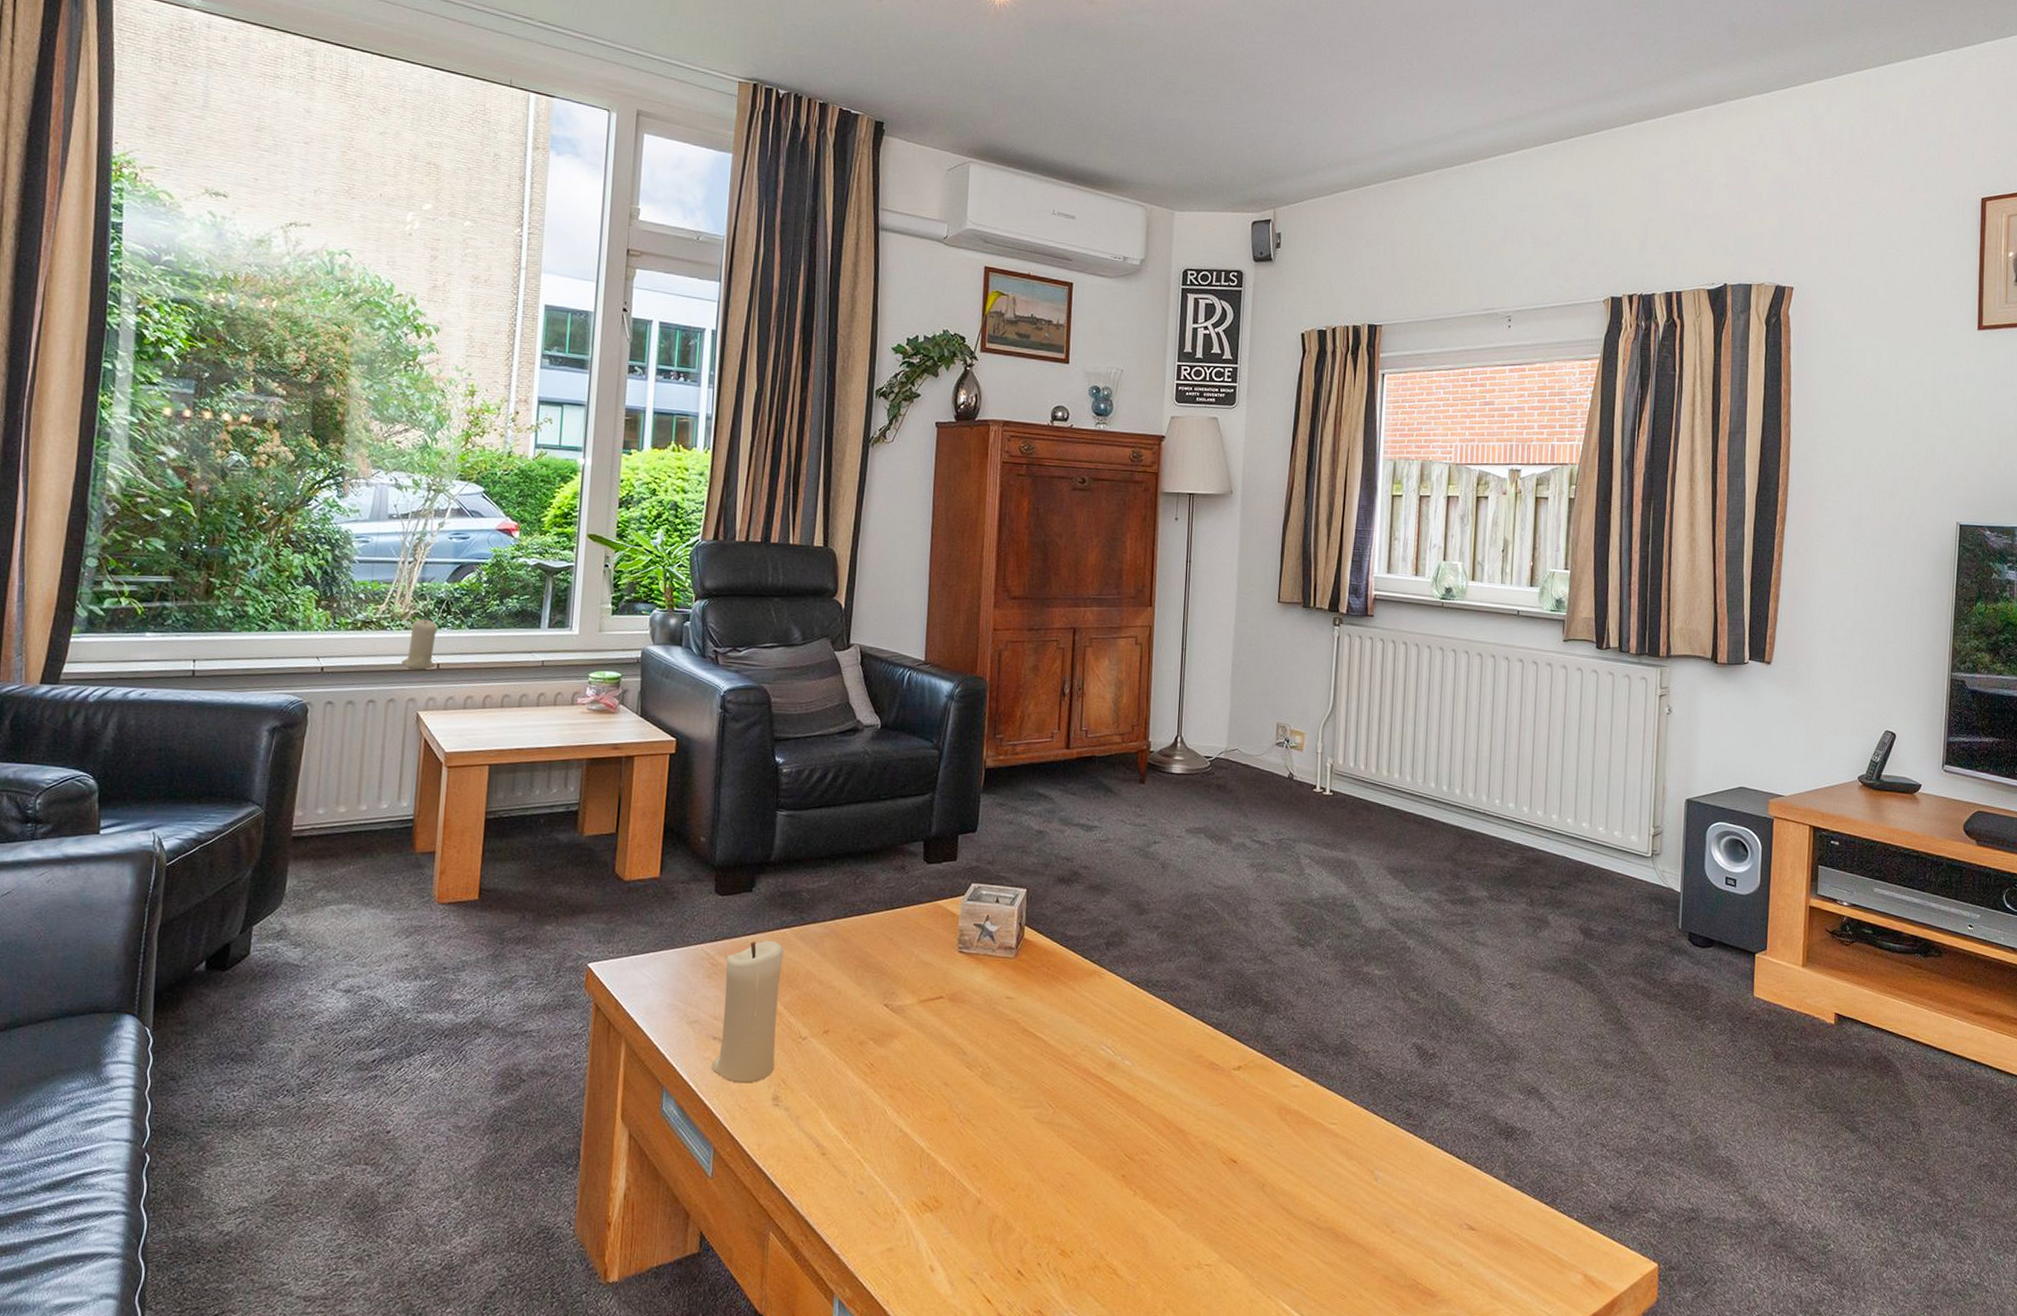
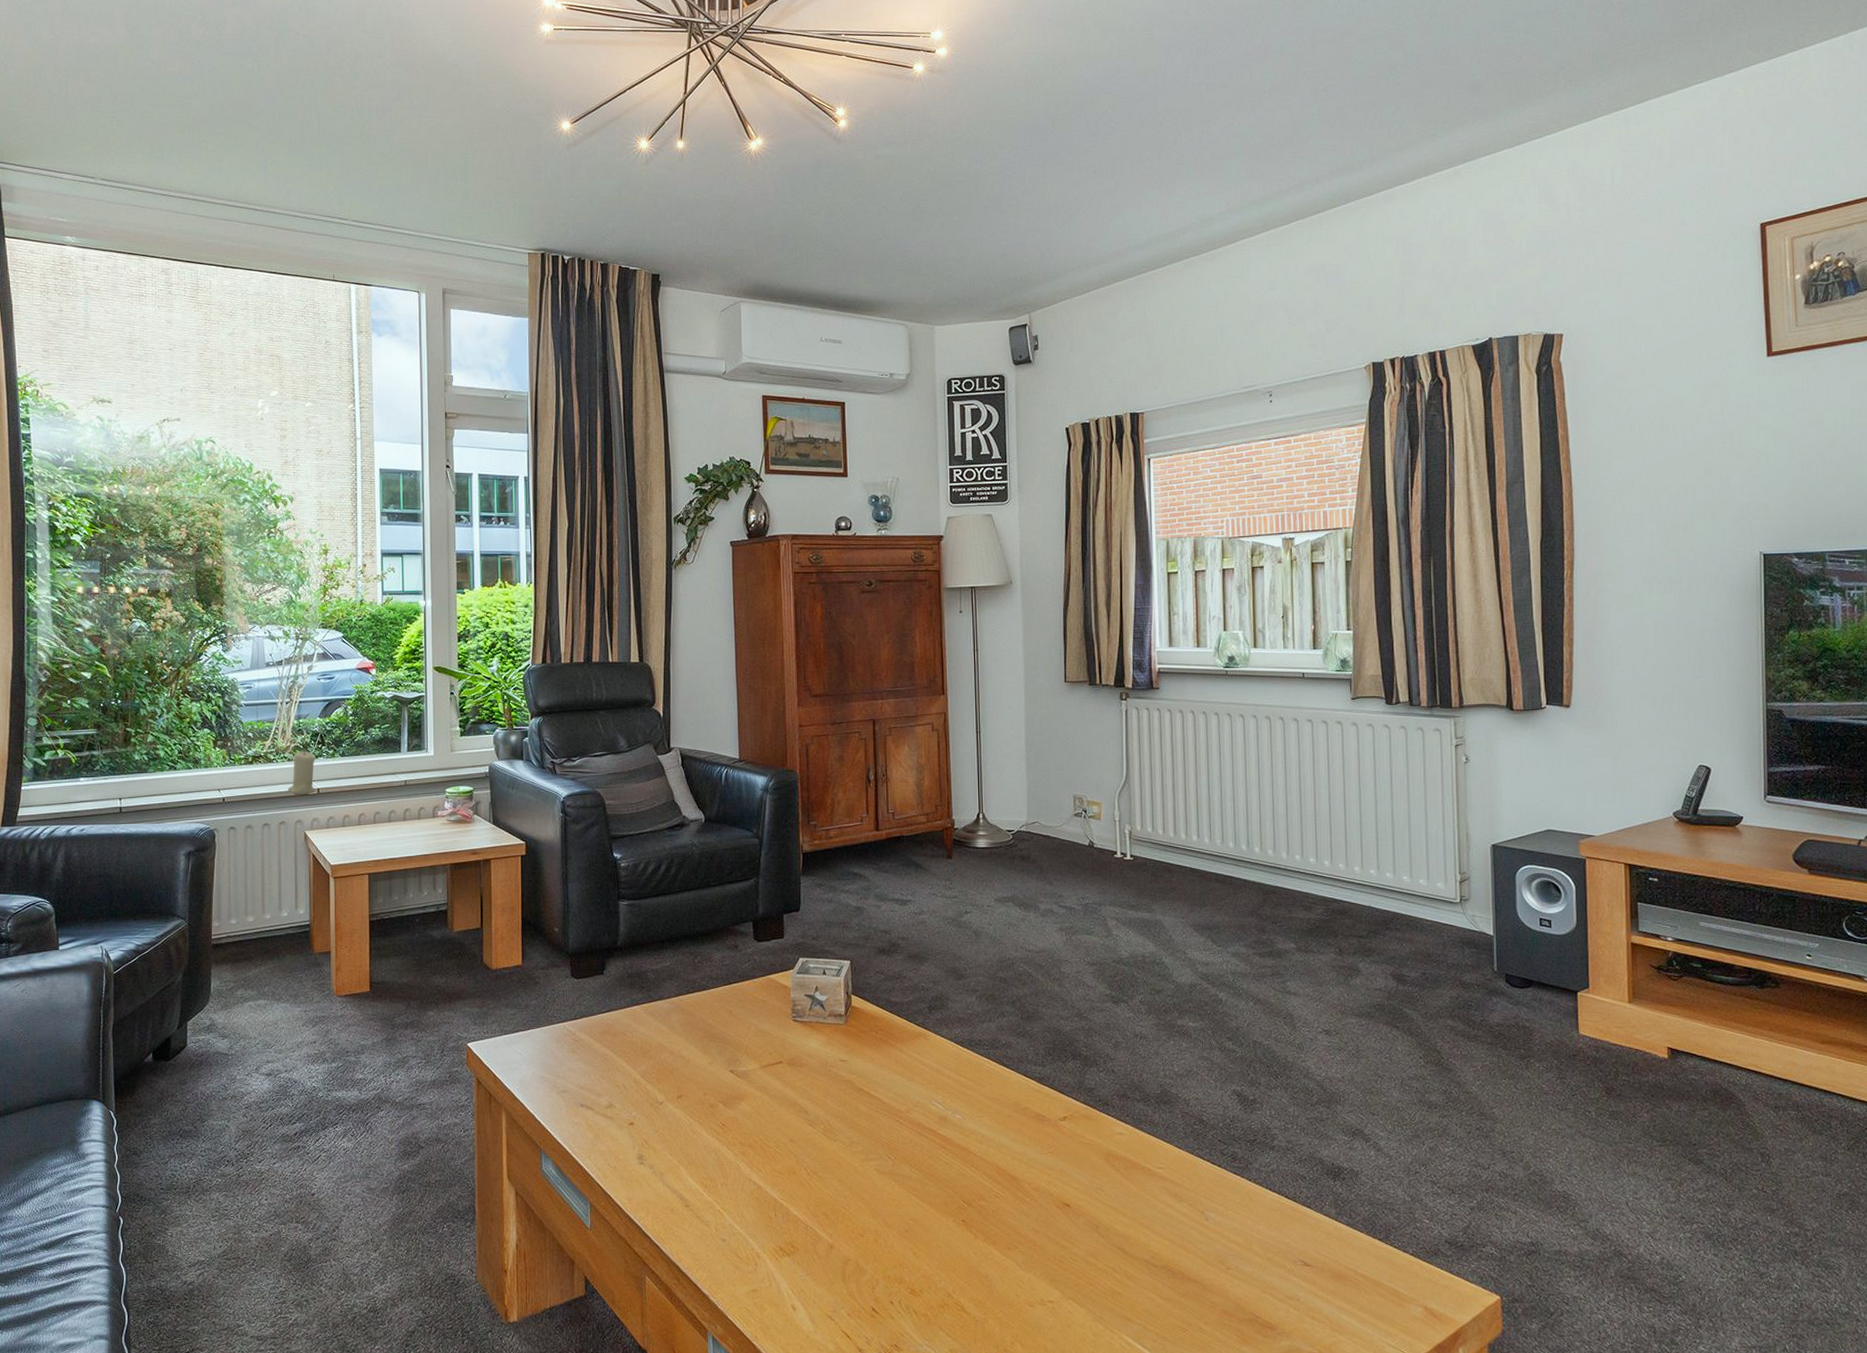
candle: present [712,940,784,1084] -> none [582,1017,637,1145]

